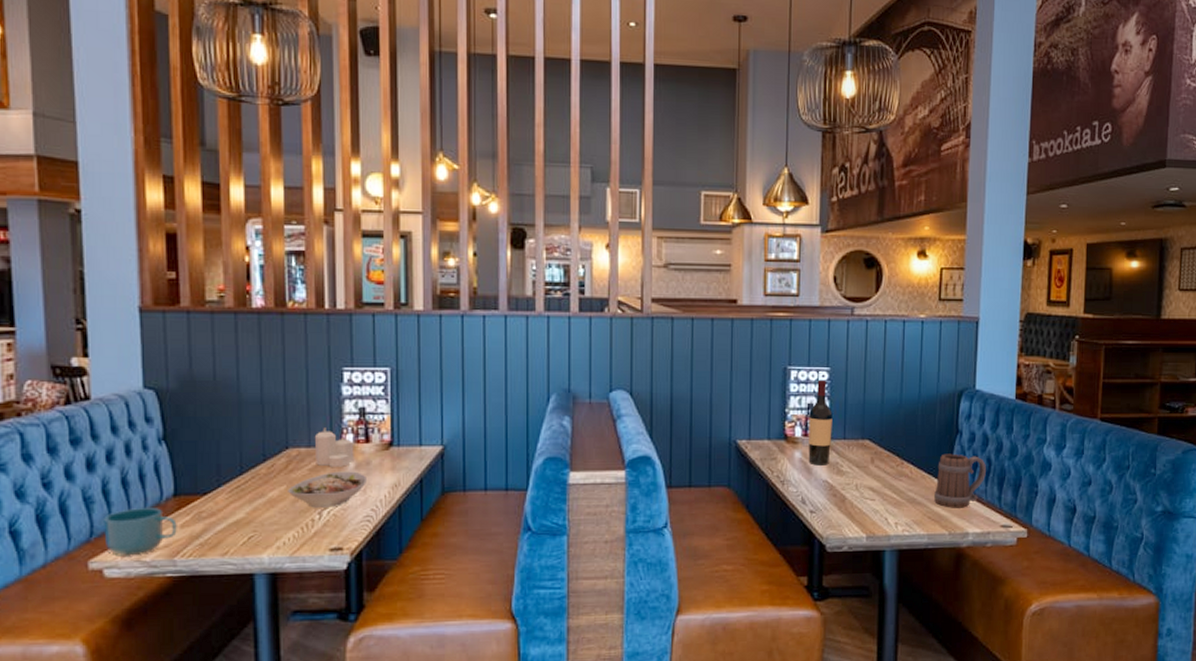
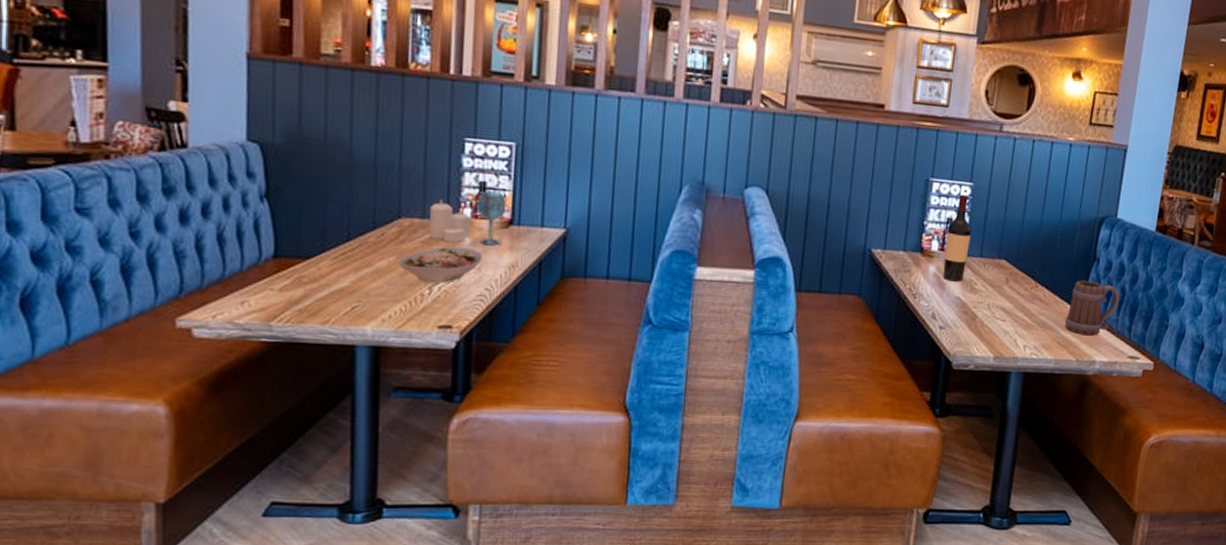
cup: present [103,508,177,556] -> none [195,267,275,317]
wine glass: none [358,416,386,467] -> present [477,191,507,245]

